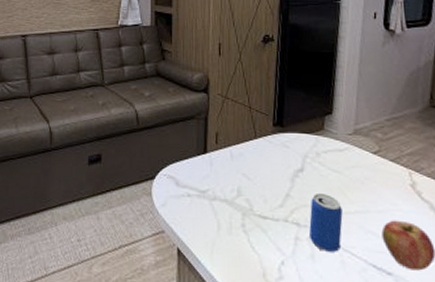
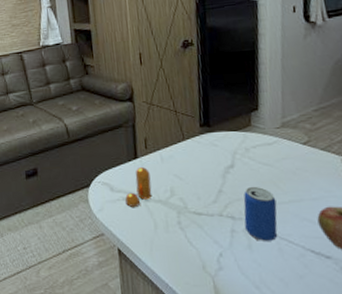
pepper shaker: none [190,163,218,205] -> present [125,167,152,207]

